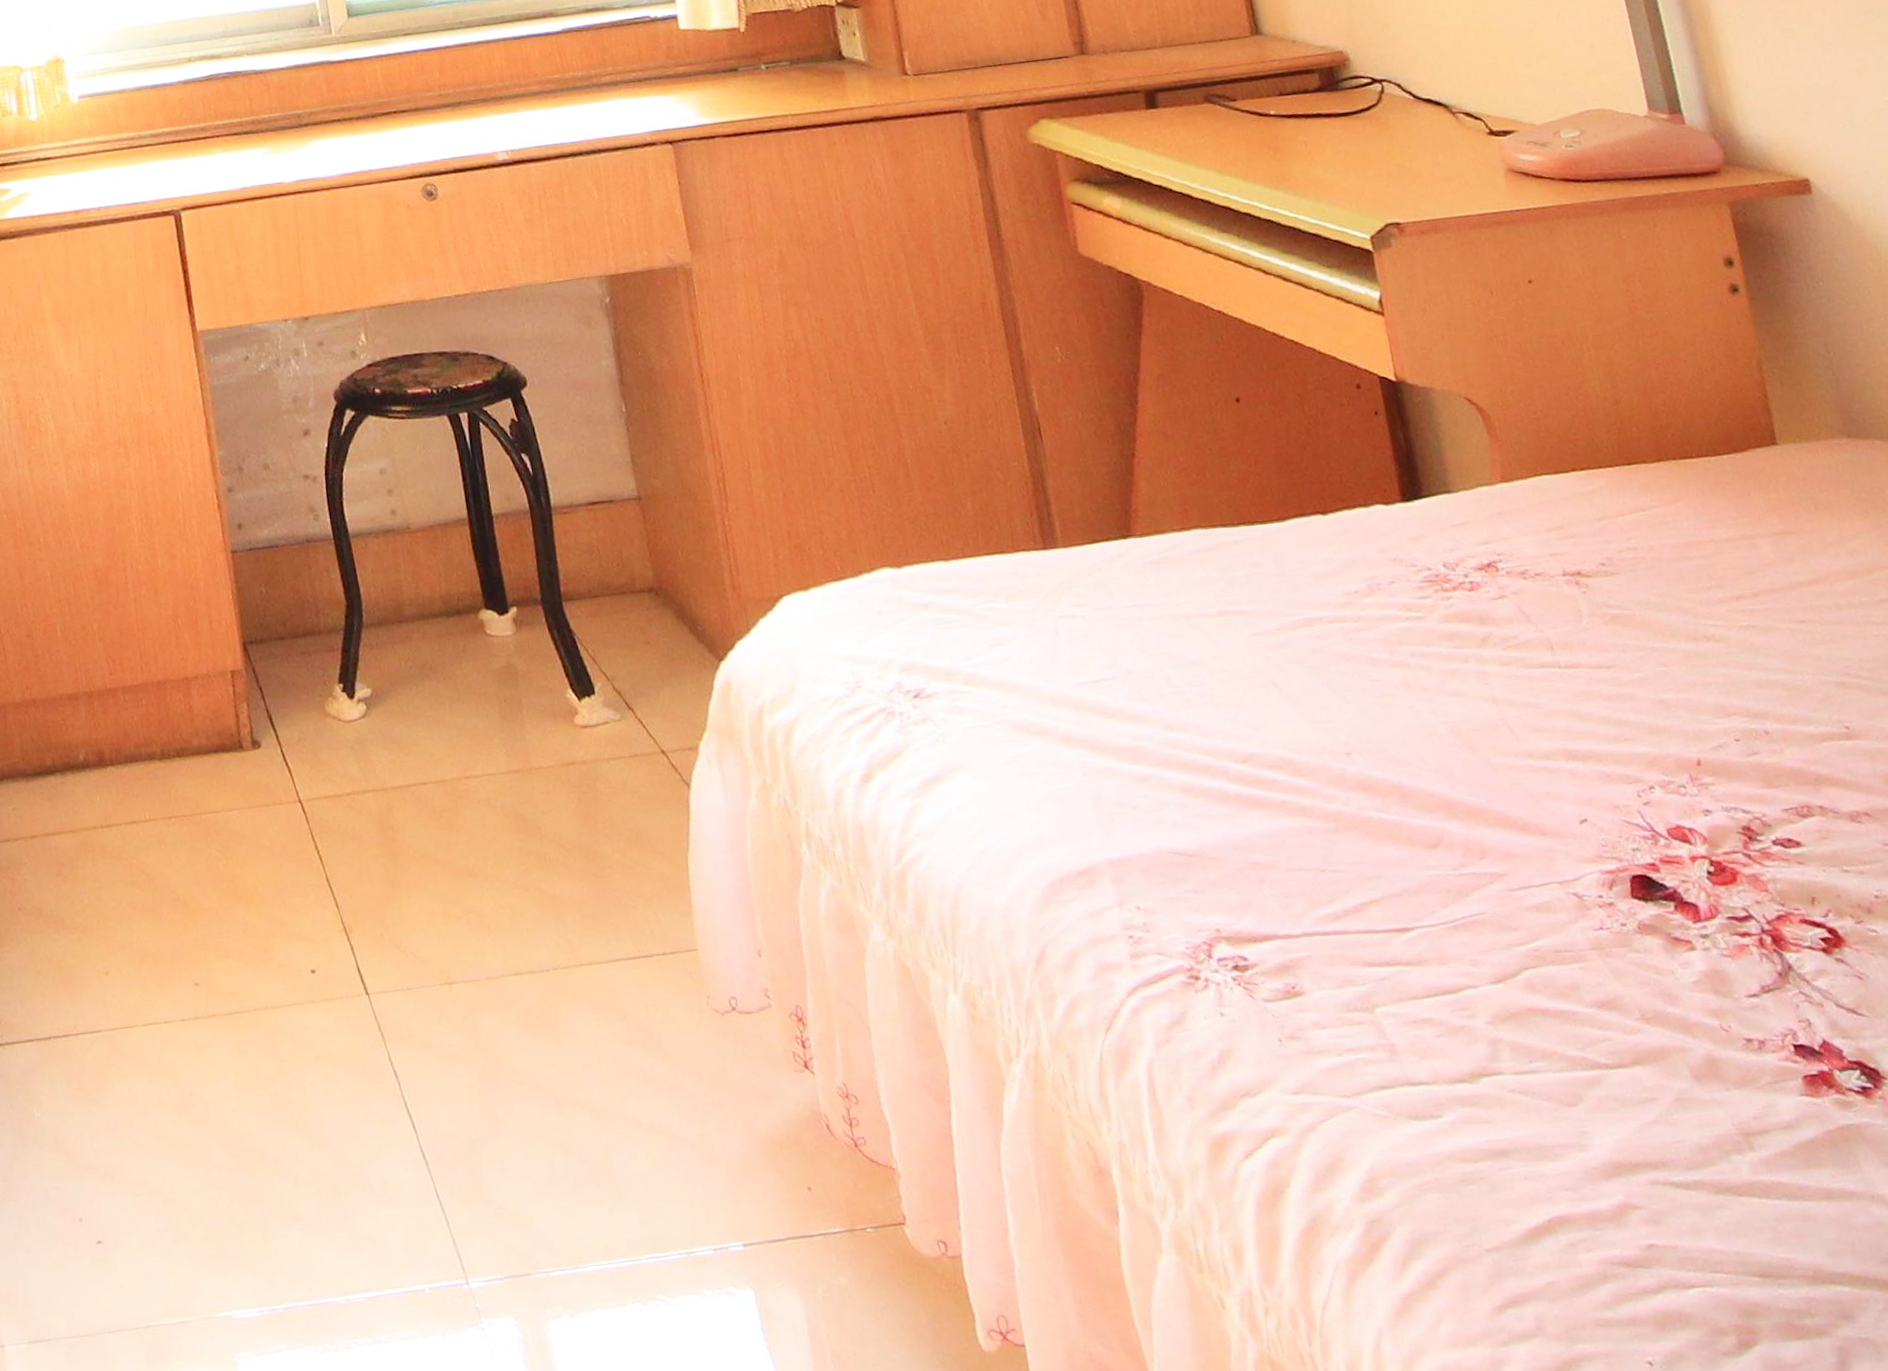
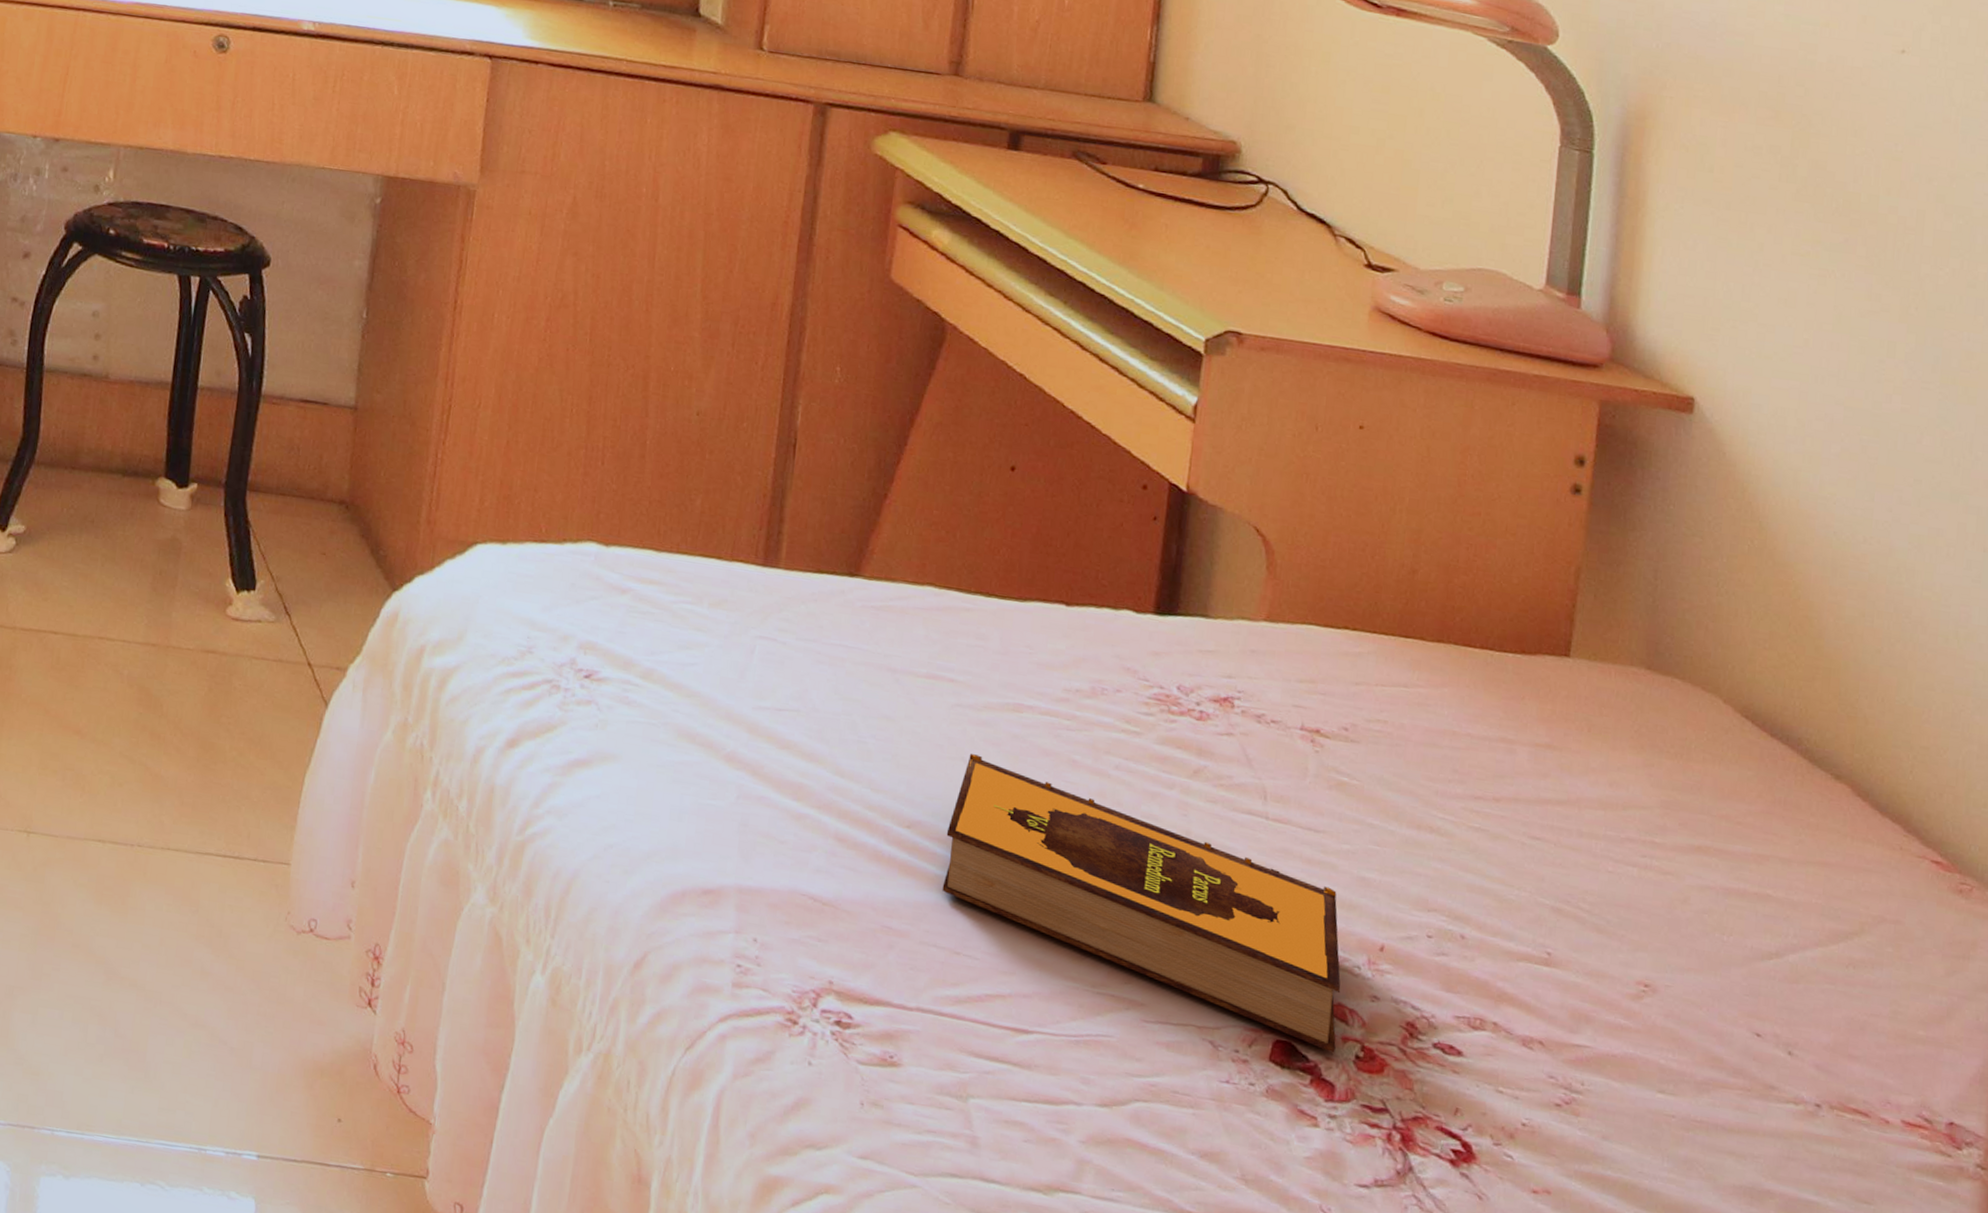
hardback book: none [1278,676,1688,875] -> present [942,754,1341,1054]

